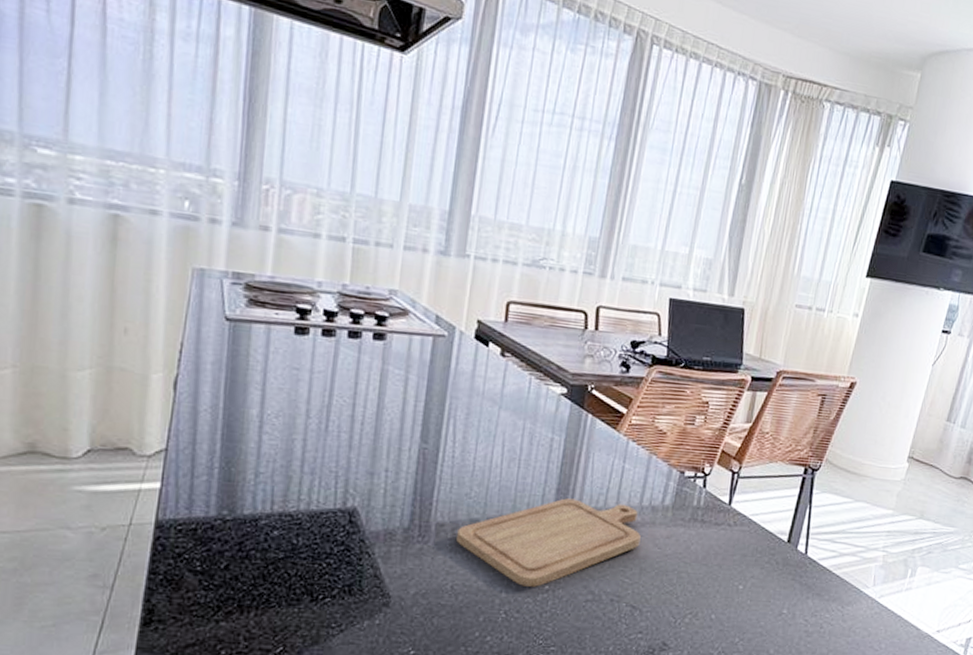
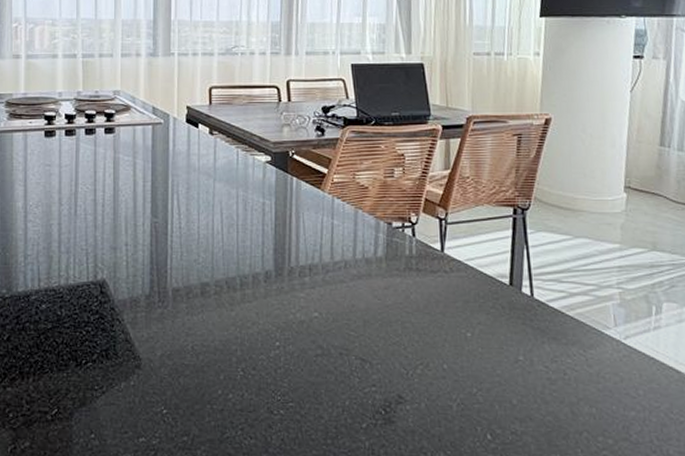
chopping board: present [456,498,641,587] -> none [191,257,360,344]

